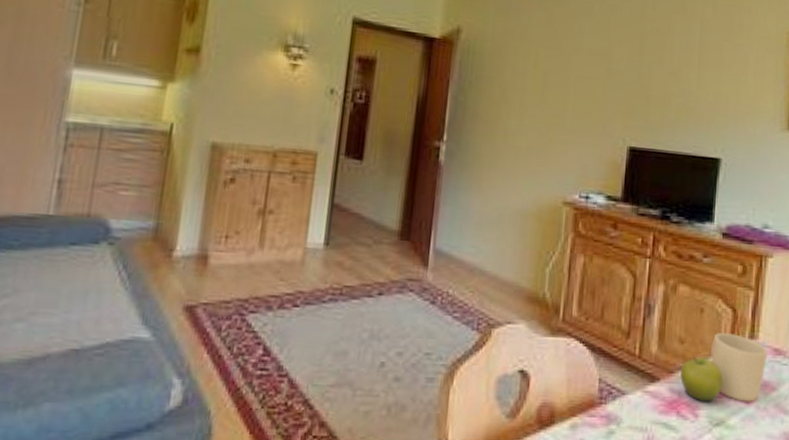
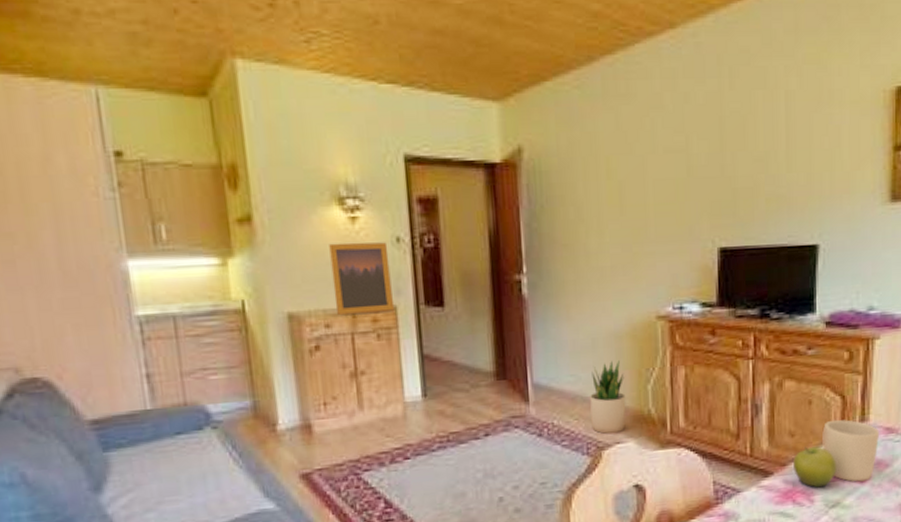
picture frame: none [259,84,321,157] -> present [329,242,395,316]
planter: none [485,239,525,312] -> present [590,360,626,434]

